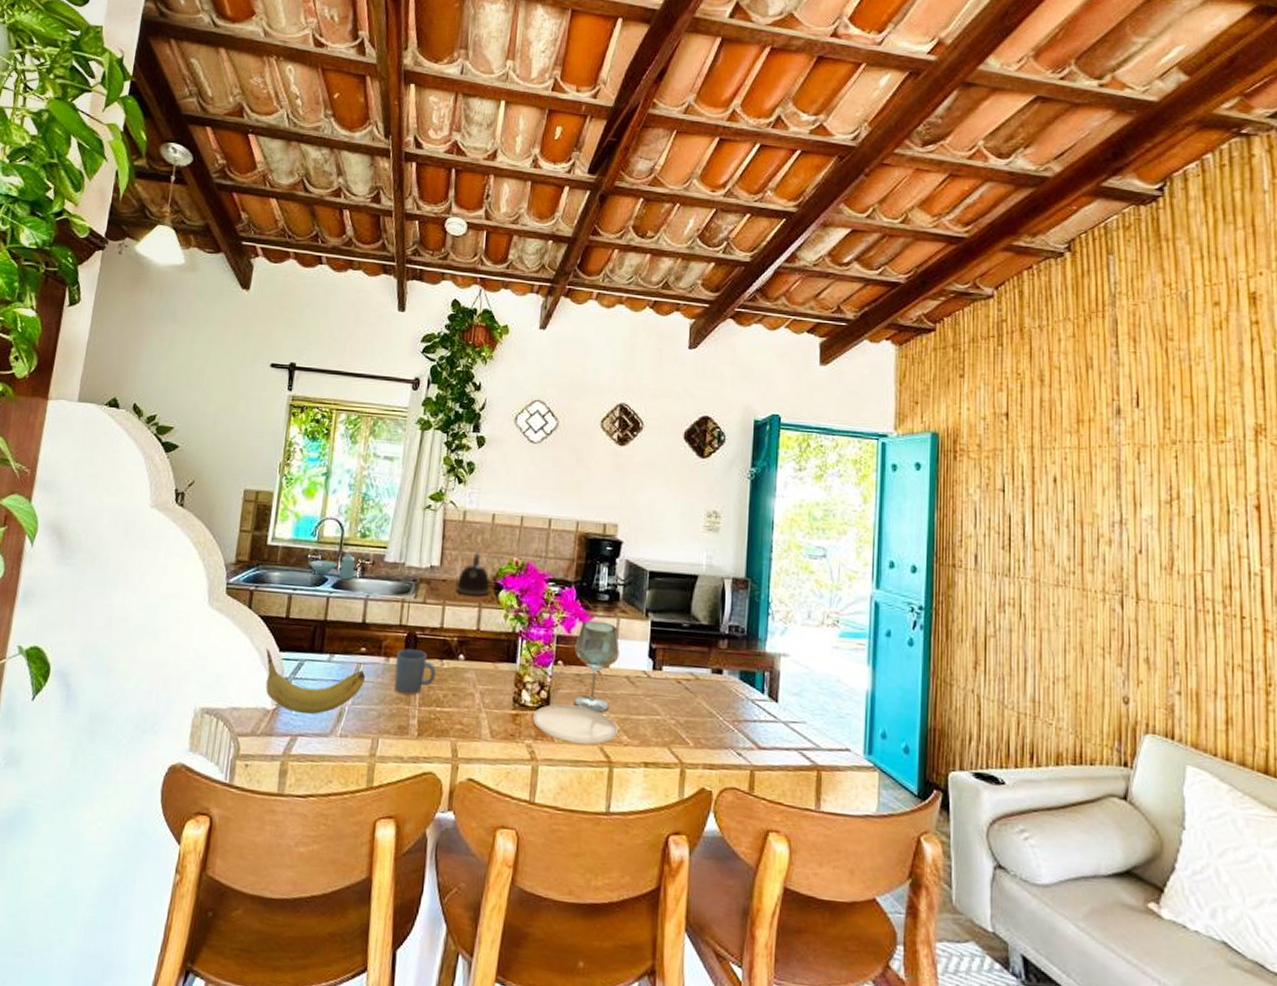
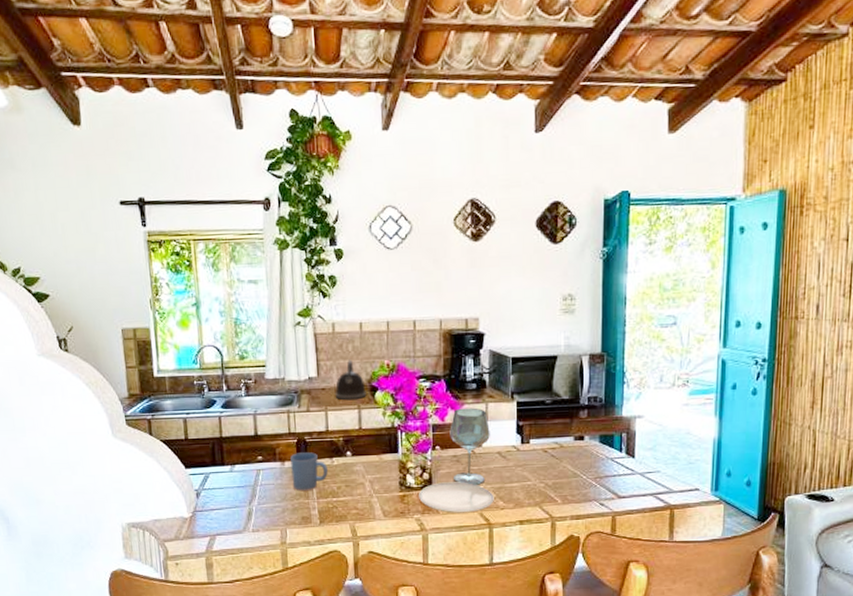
fruit: present [265,648,366,715] -> none [172,467,266,518]
soap dispenser: present [308,553,356,580] -> none [195,375,240,400]

